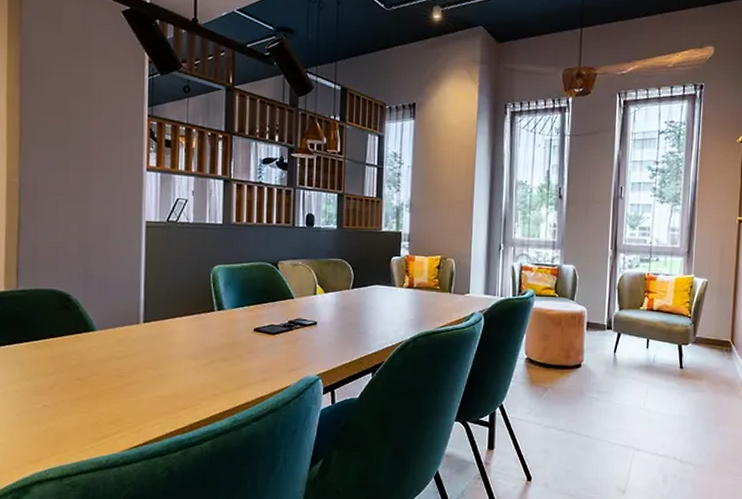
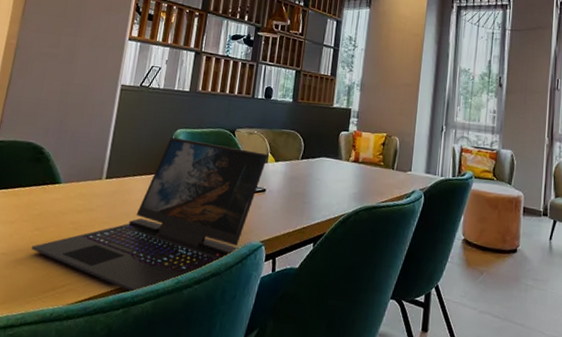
laptop: none [74,274,317,435] -> present [31,136,269,294]

